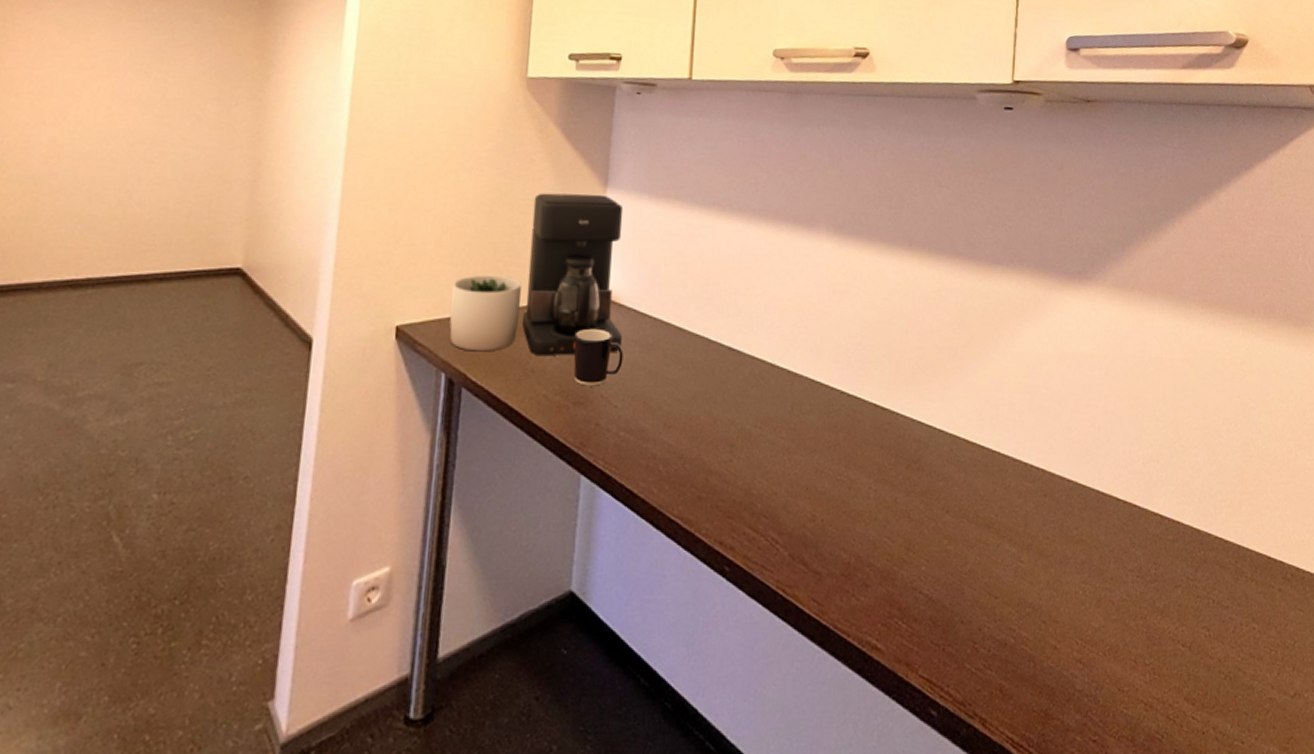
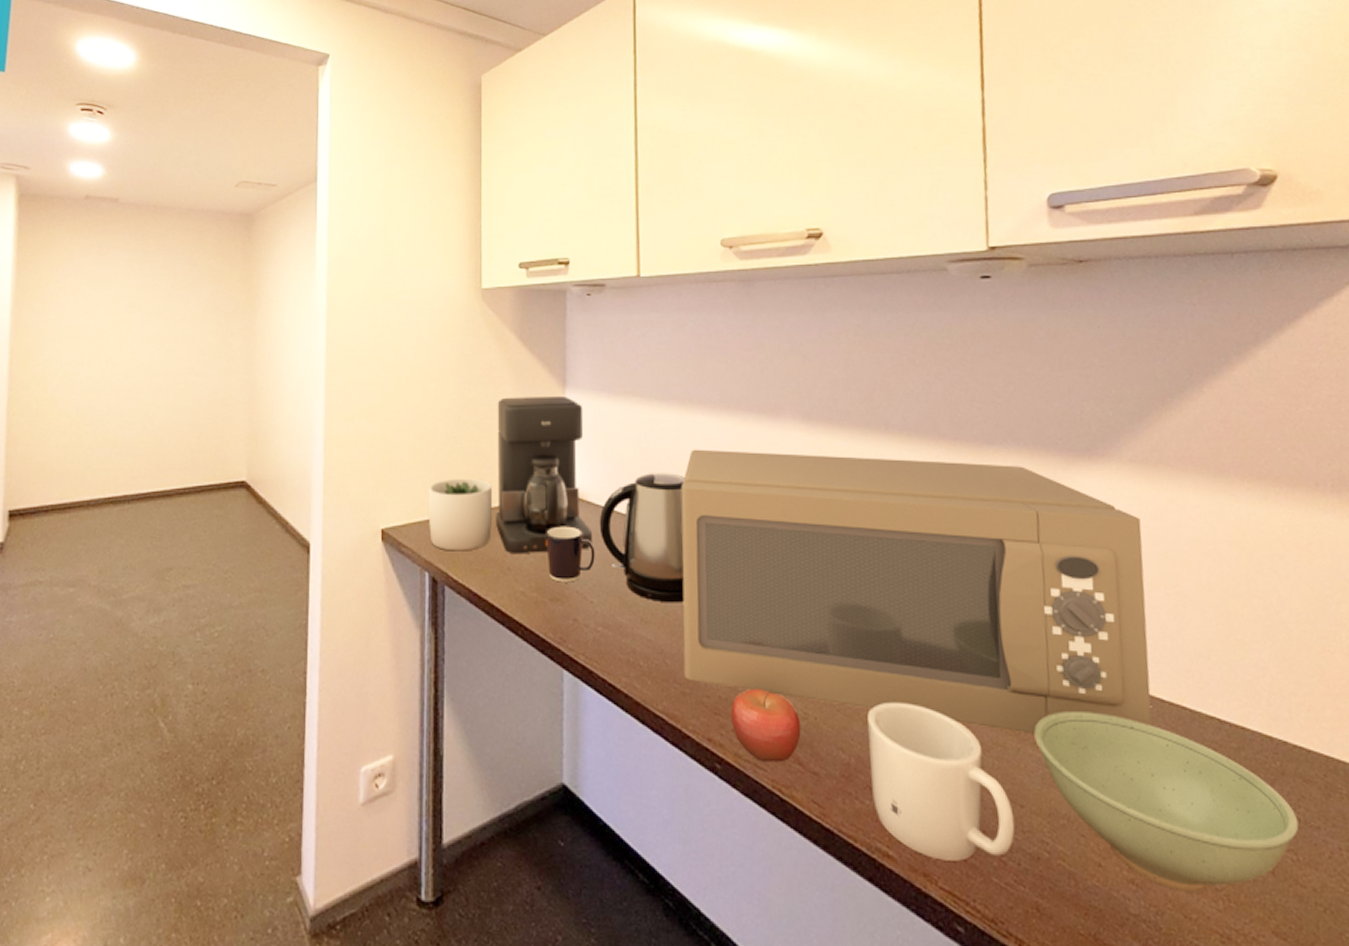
kettle: none [629,278,719,409] -> present [599,473,685,603]
microwave: none [702,256,1116,532] -> present [681,449,1152,735]
fruit: none [743,492,808,564] -> present [730,688,801,763]
mug: none [868,503,989,651] -> present [867,701,1015,861]
bowl: none [1012,510,1213,668] -> present [1034,711,1299,892]

